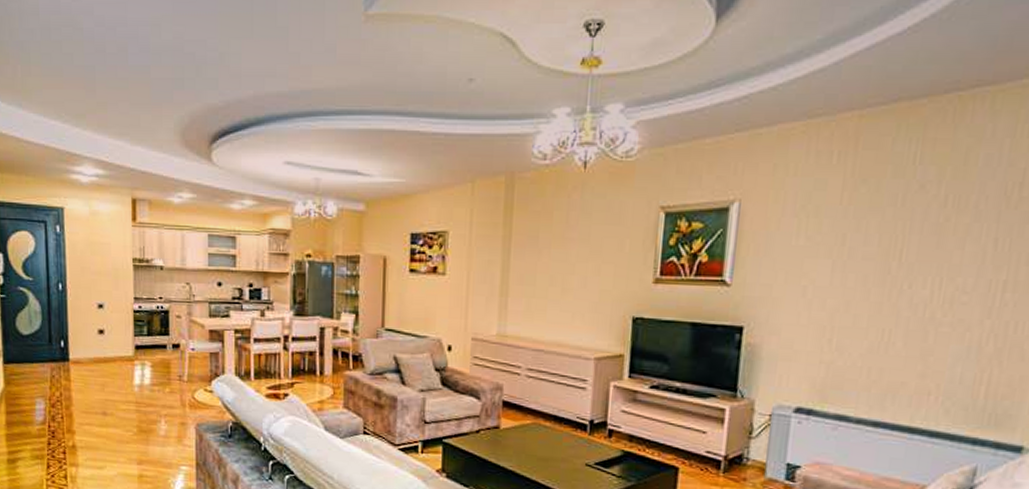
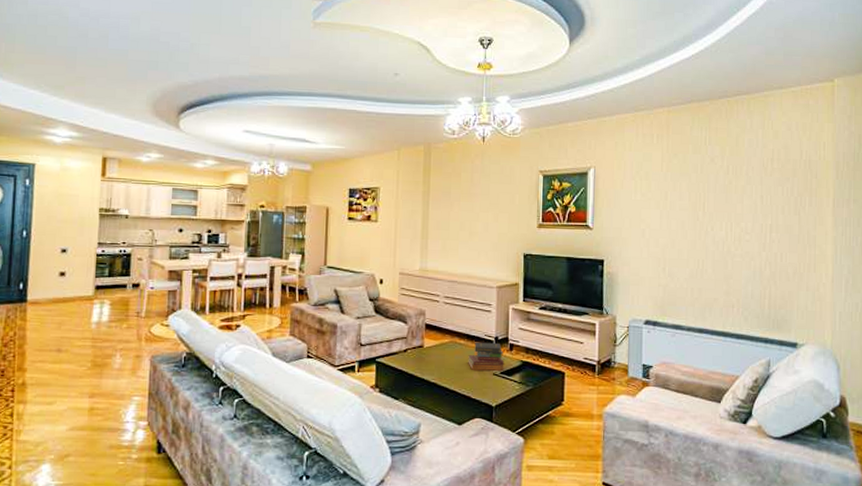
books: none [554,425,601,461] -> present [468,342,504,371]

